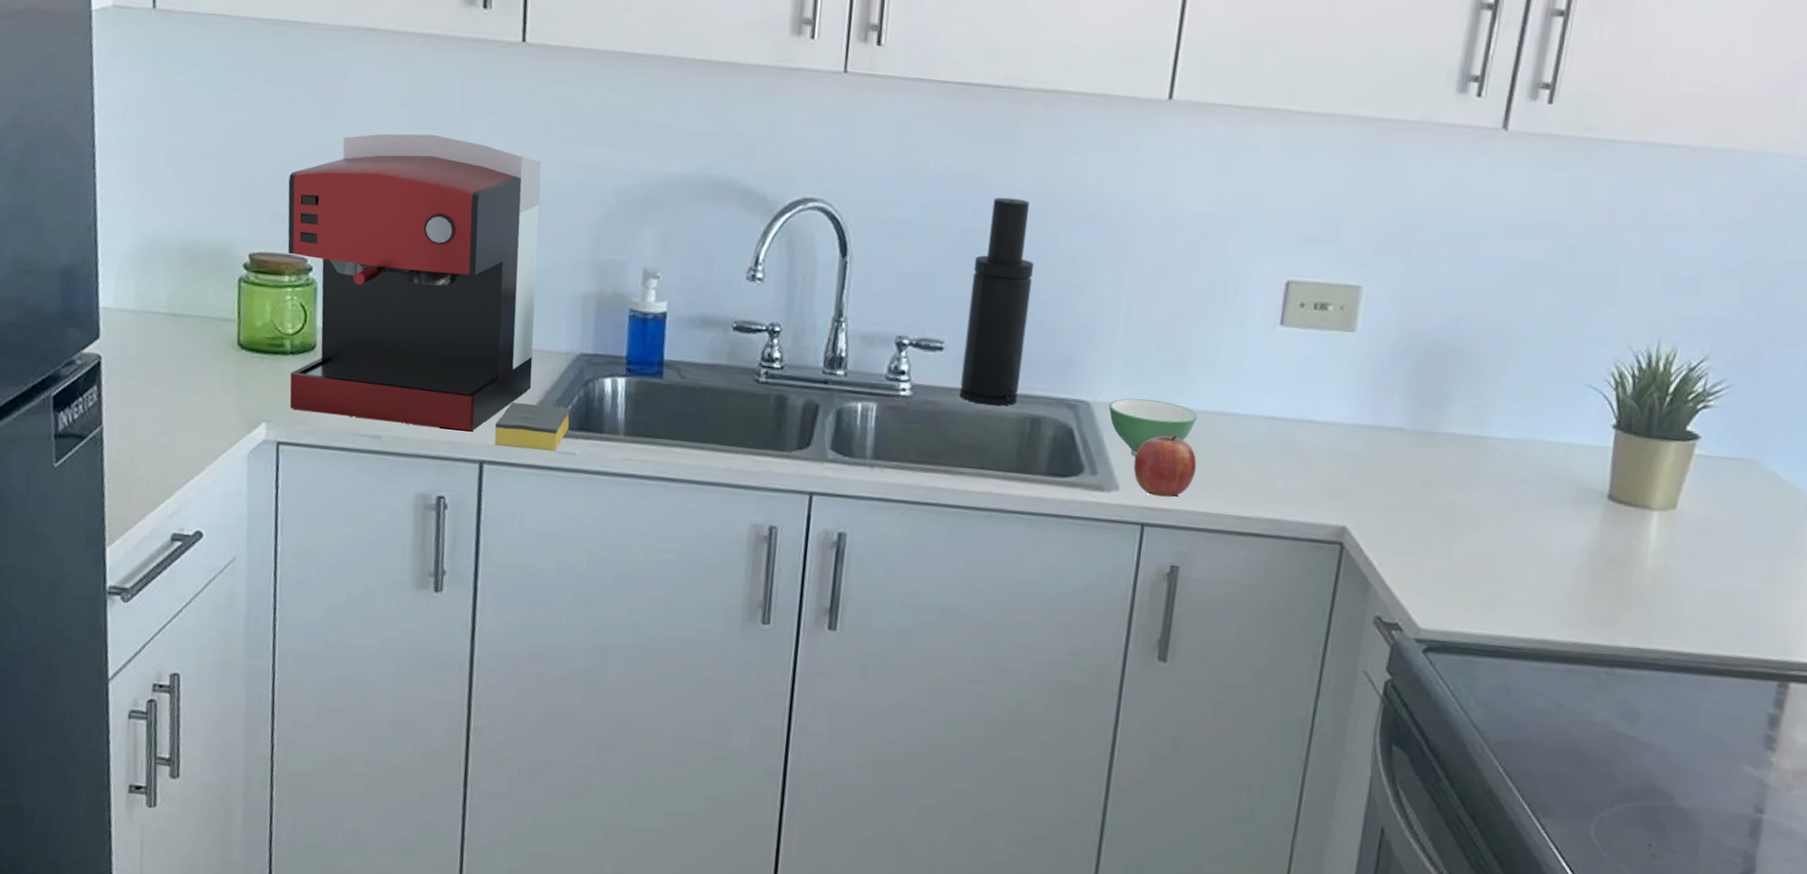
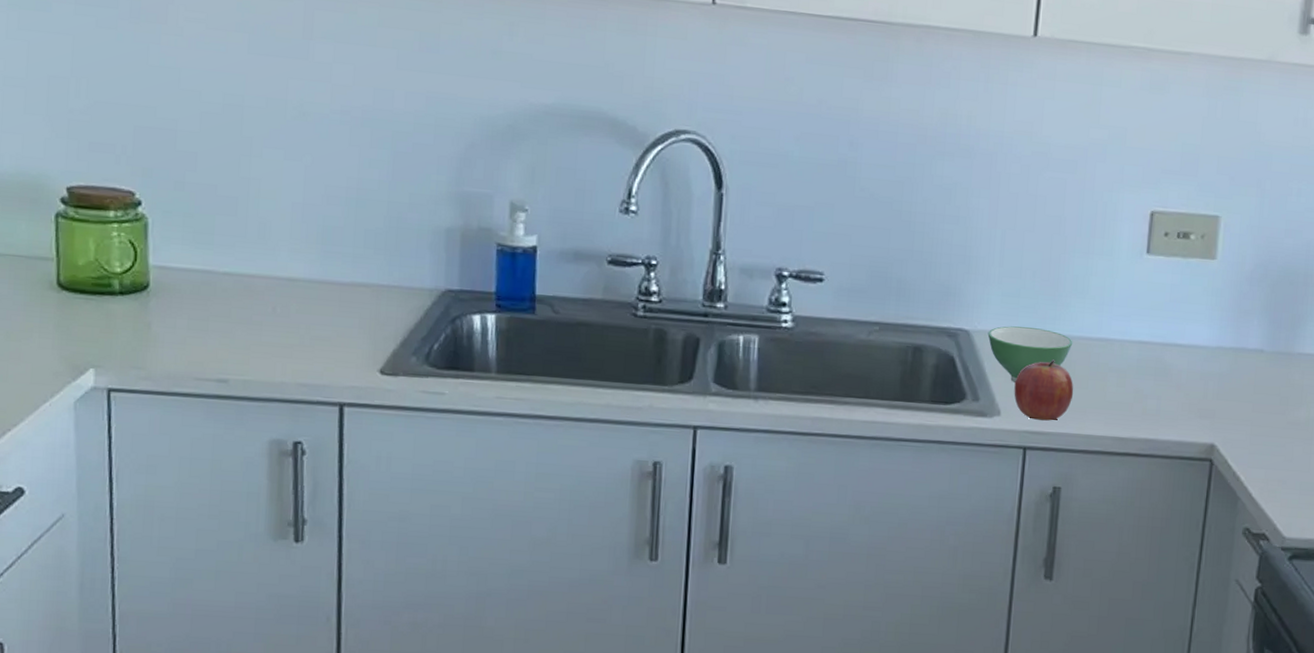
coffee maker: present [287,133,542,432] -> none [109,59,396,373]
sponge: present [494,402,570,452] -> none [355,341,437,392]
dispenser: present [959,197,1035,406] -> none [841,130,910,336]

